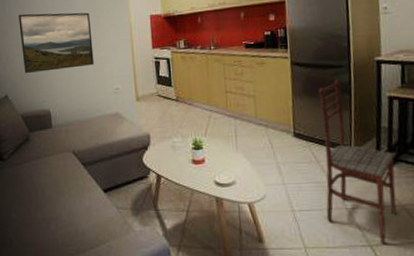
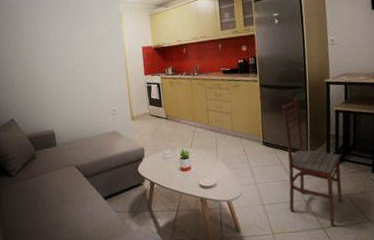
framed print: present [18,12,94,74] -> none [22,44,94,100]

